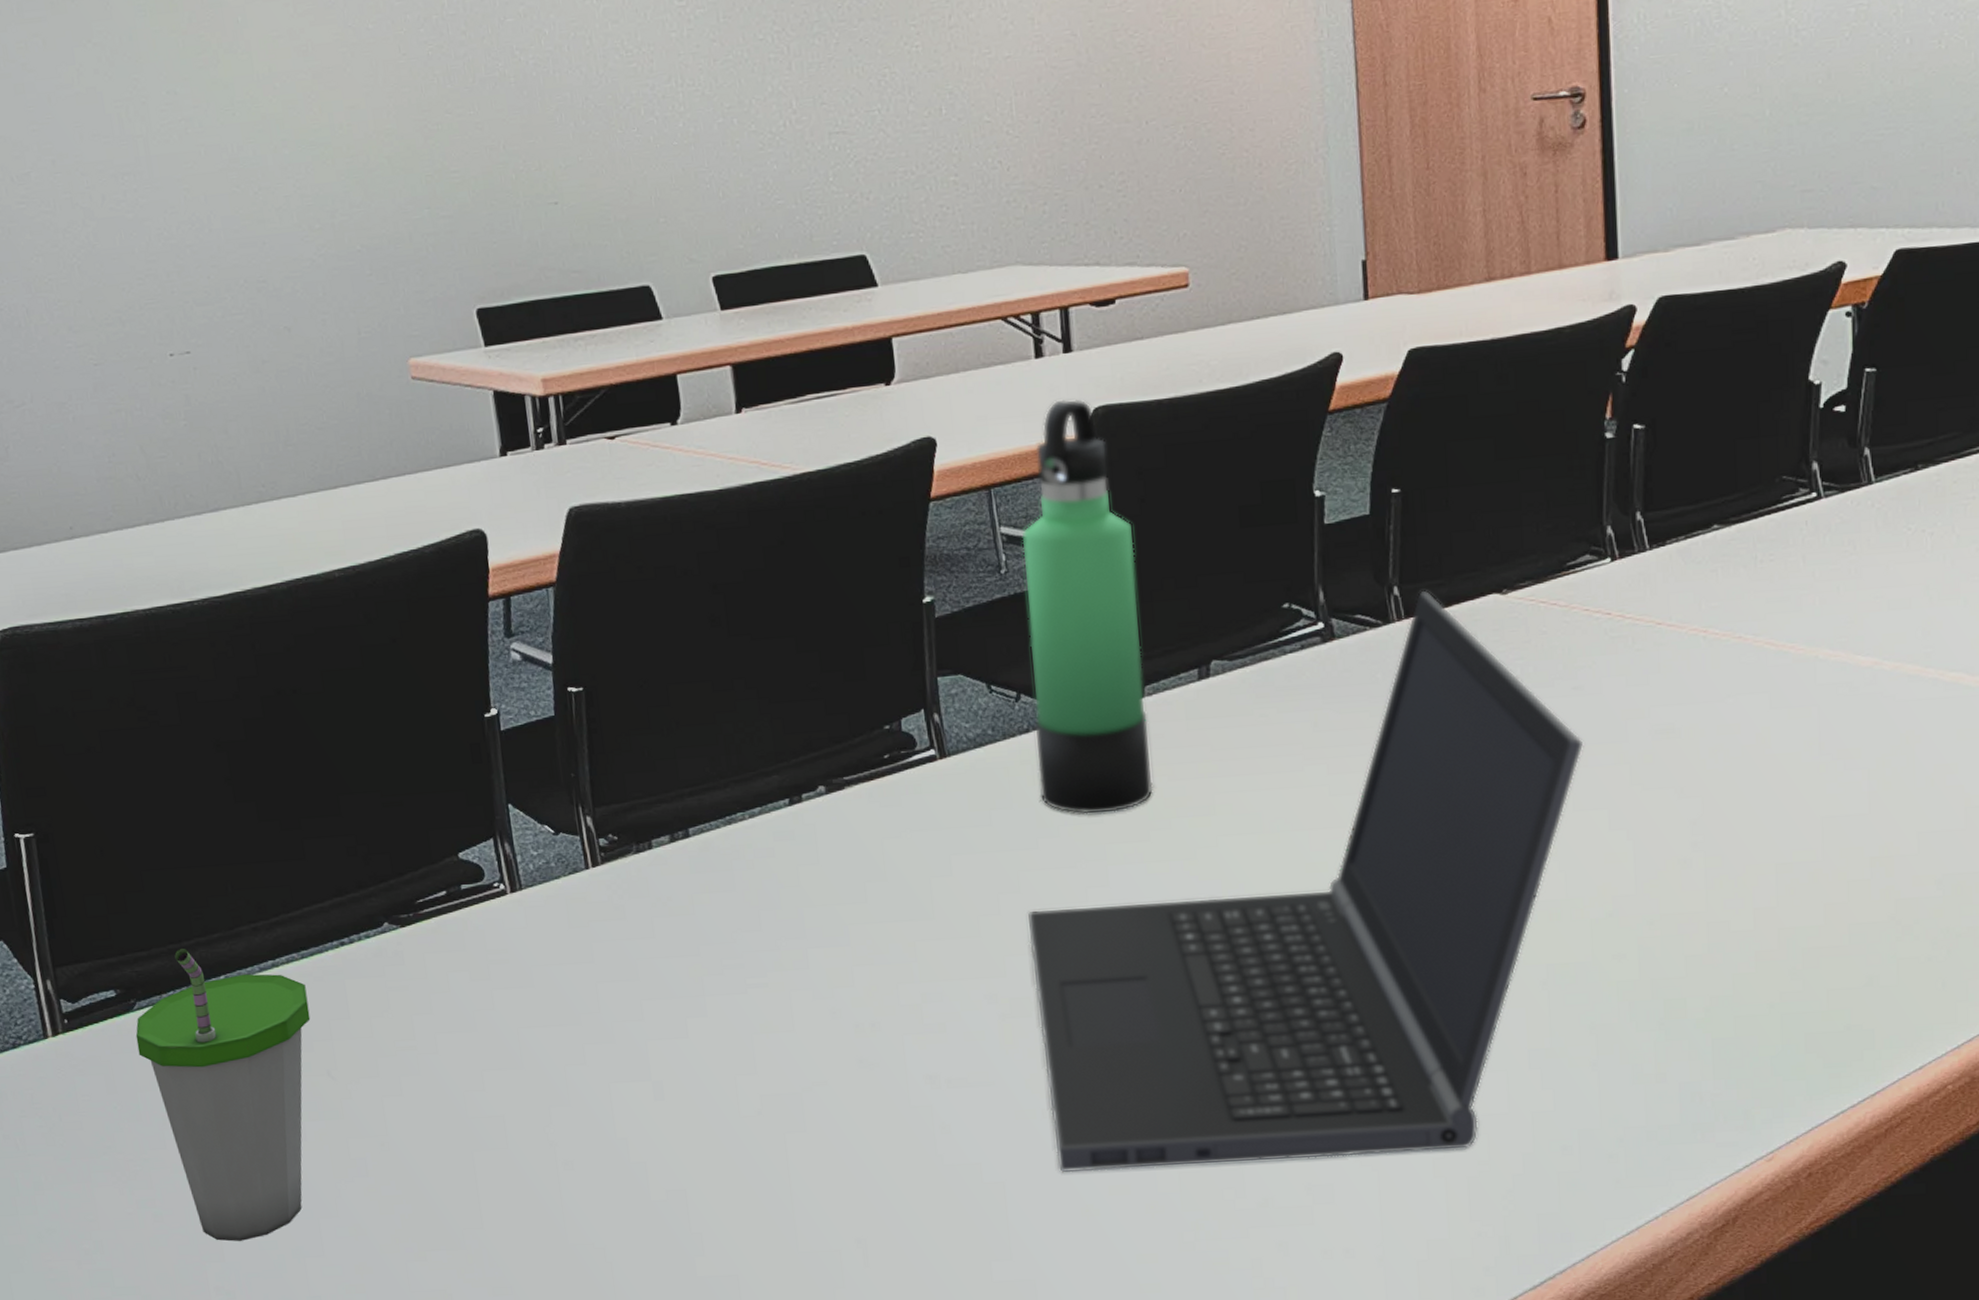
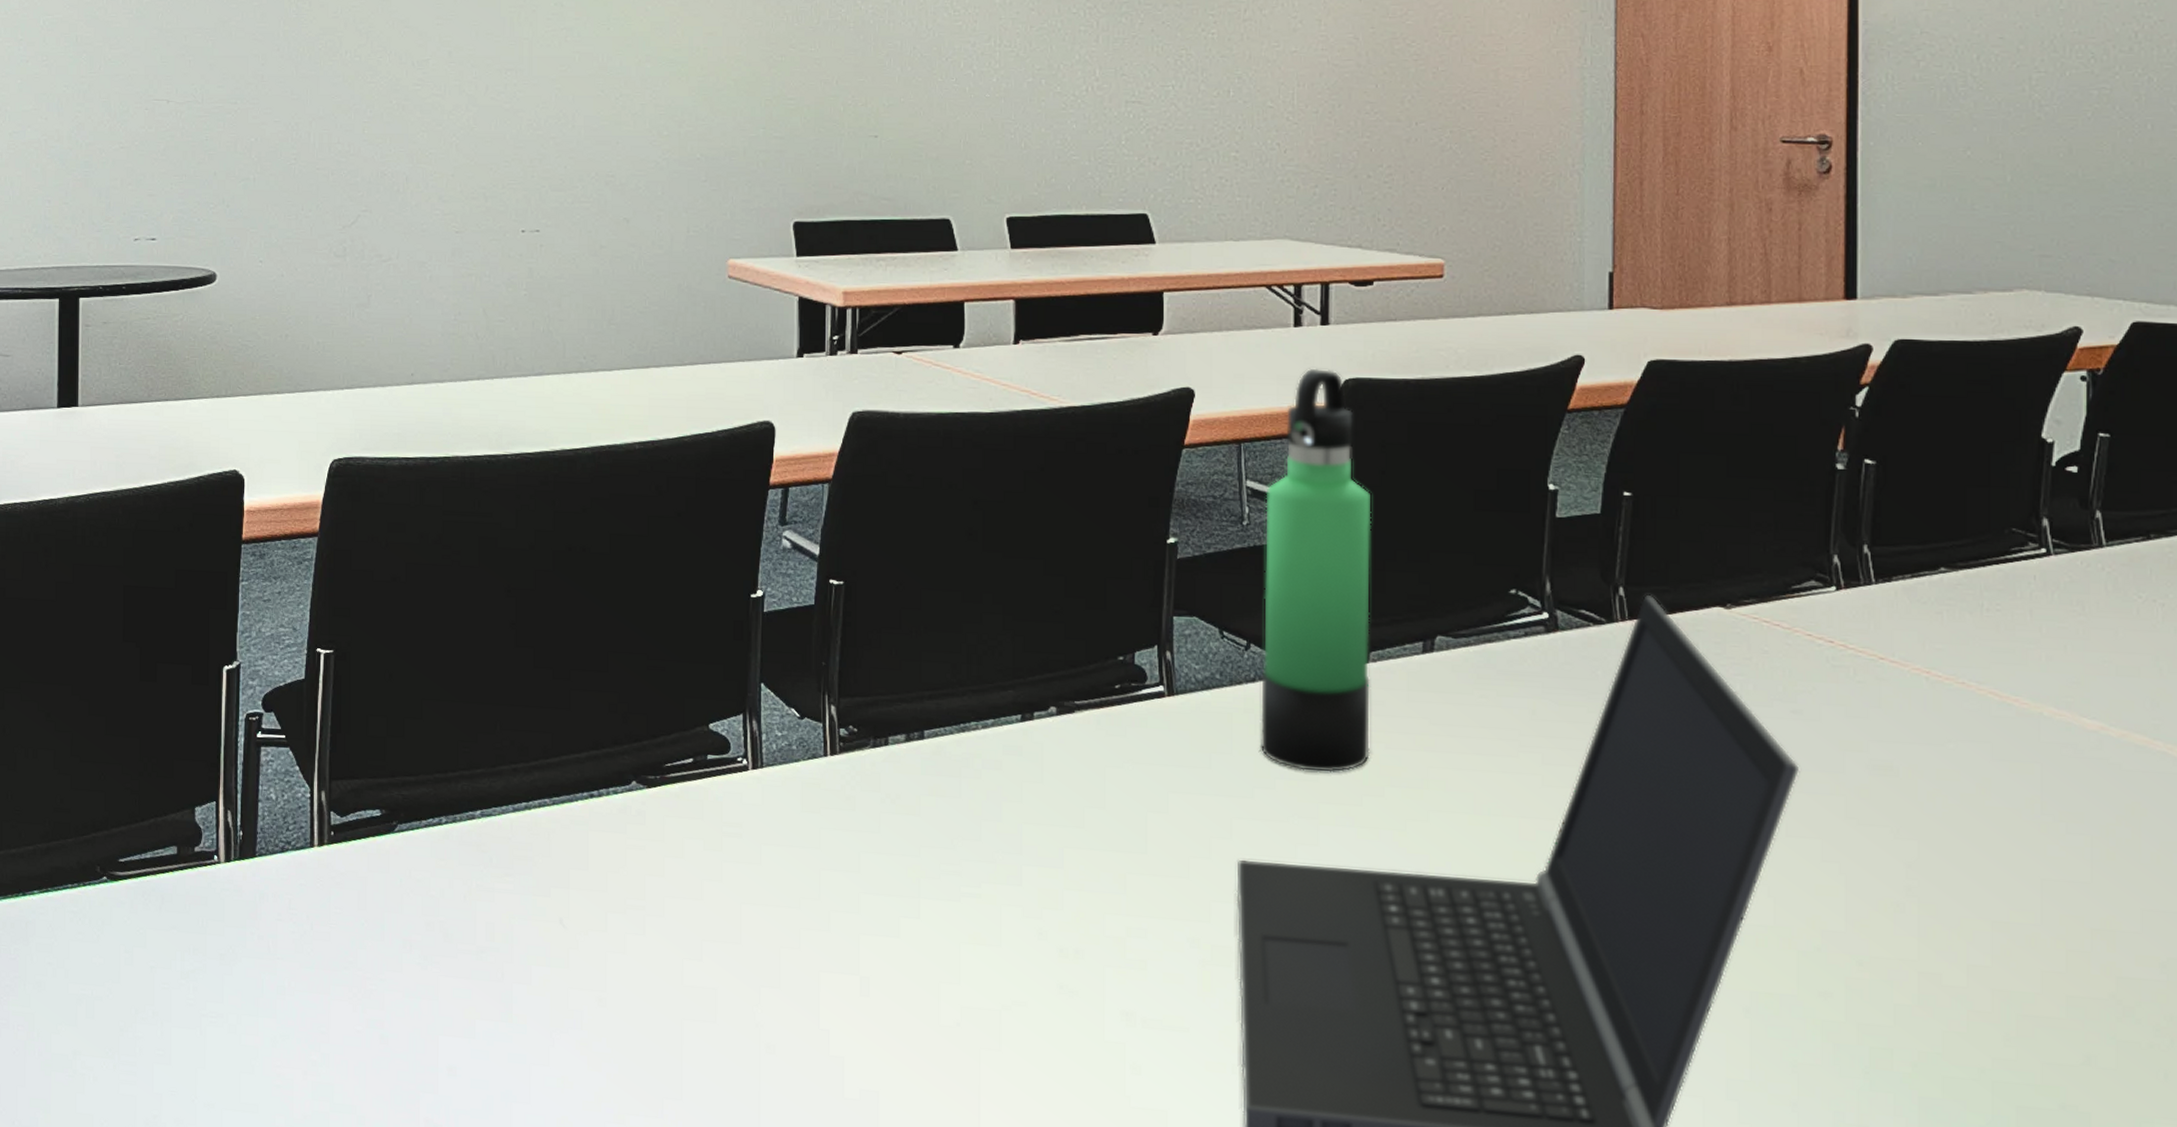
cup: present [135,949,311,1241] -> none [392,779,552,1076]

